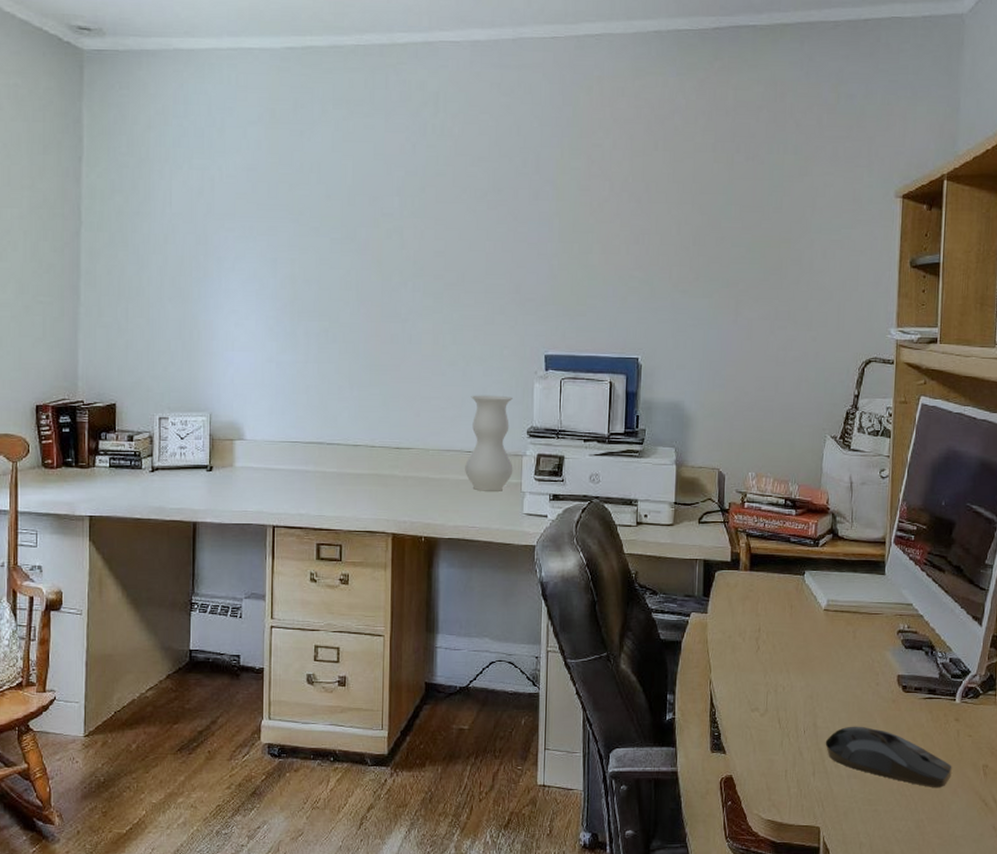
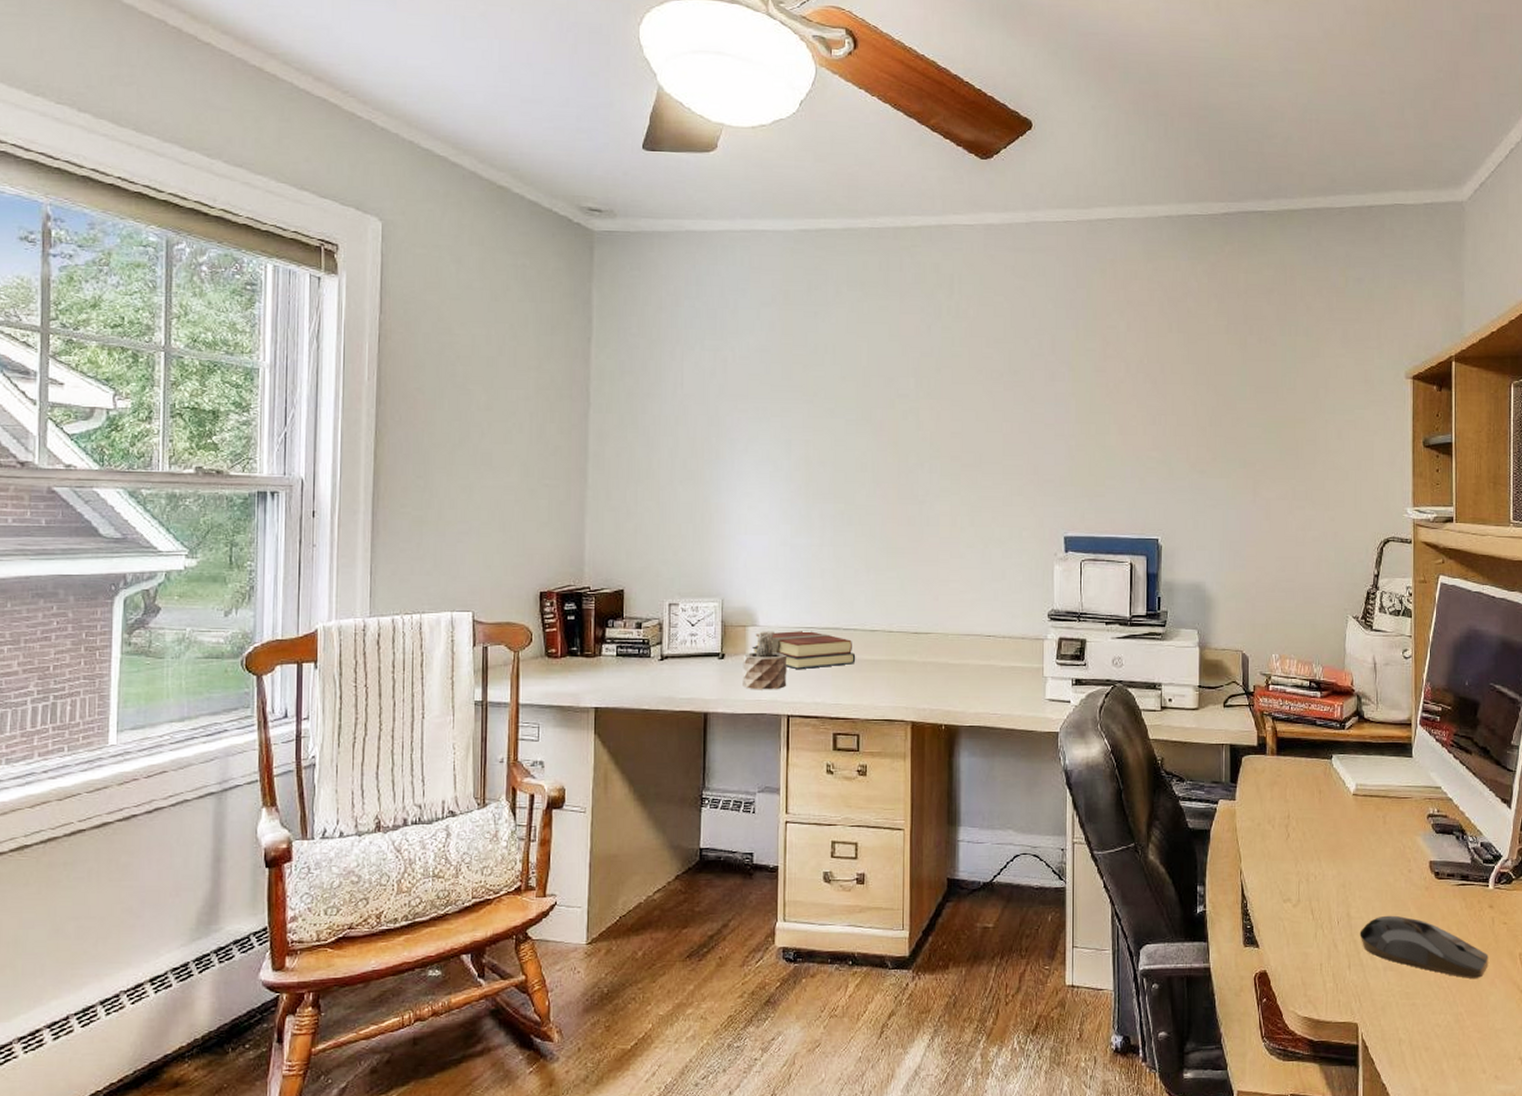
succulent plant: none [230,443,273,502] -> present [742,630,787,690]
books: none [238,445,339,483] -> present [751,631,856,670]
vase: present [465,395,513,491] -> none [985,577,1035,677]

